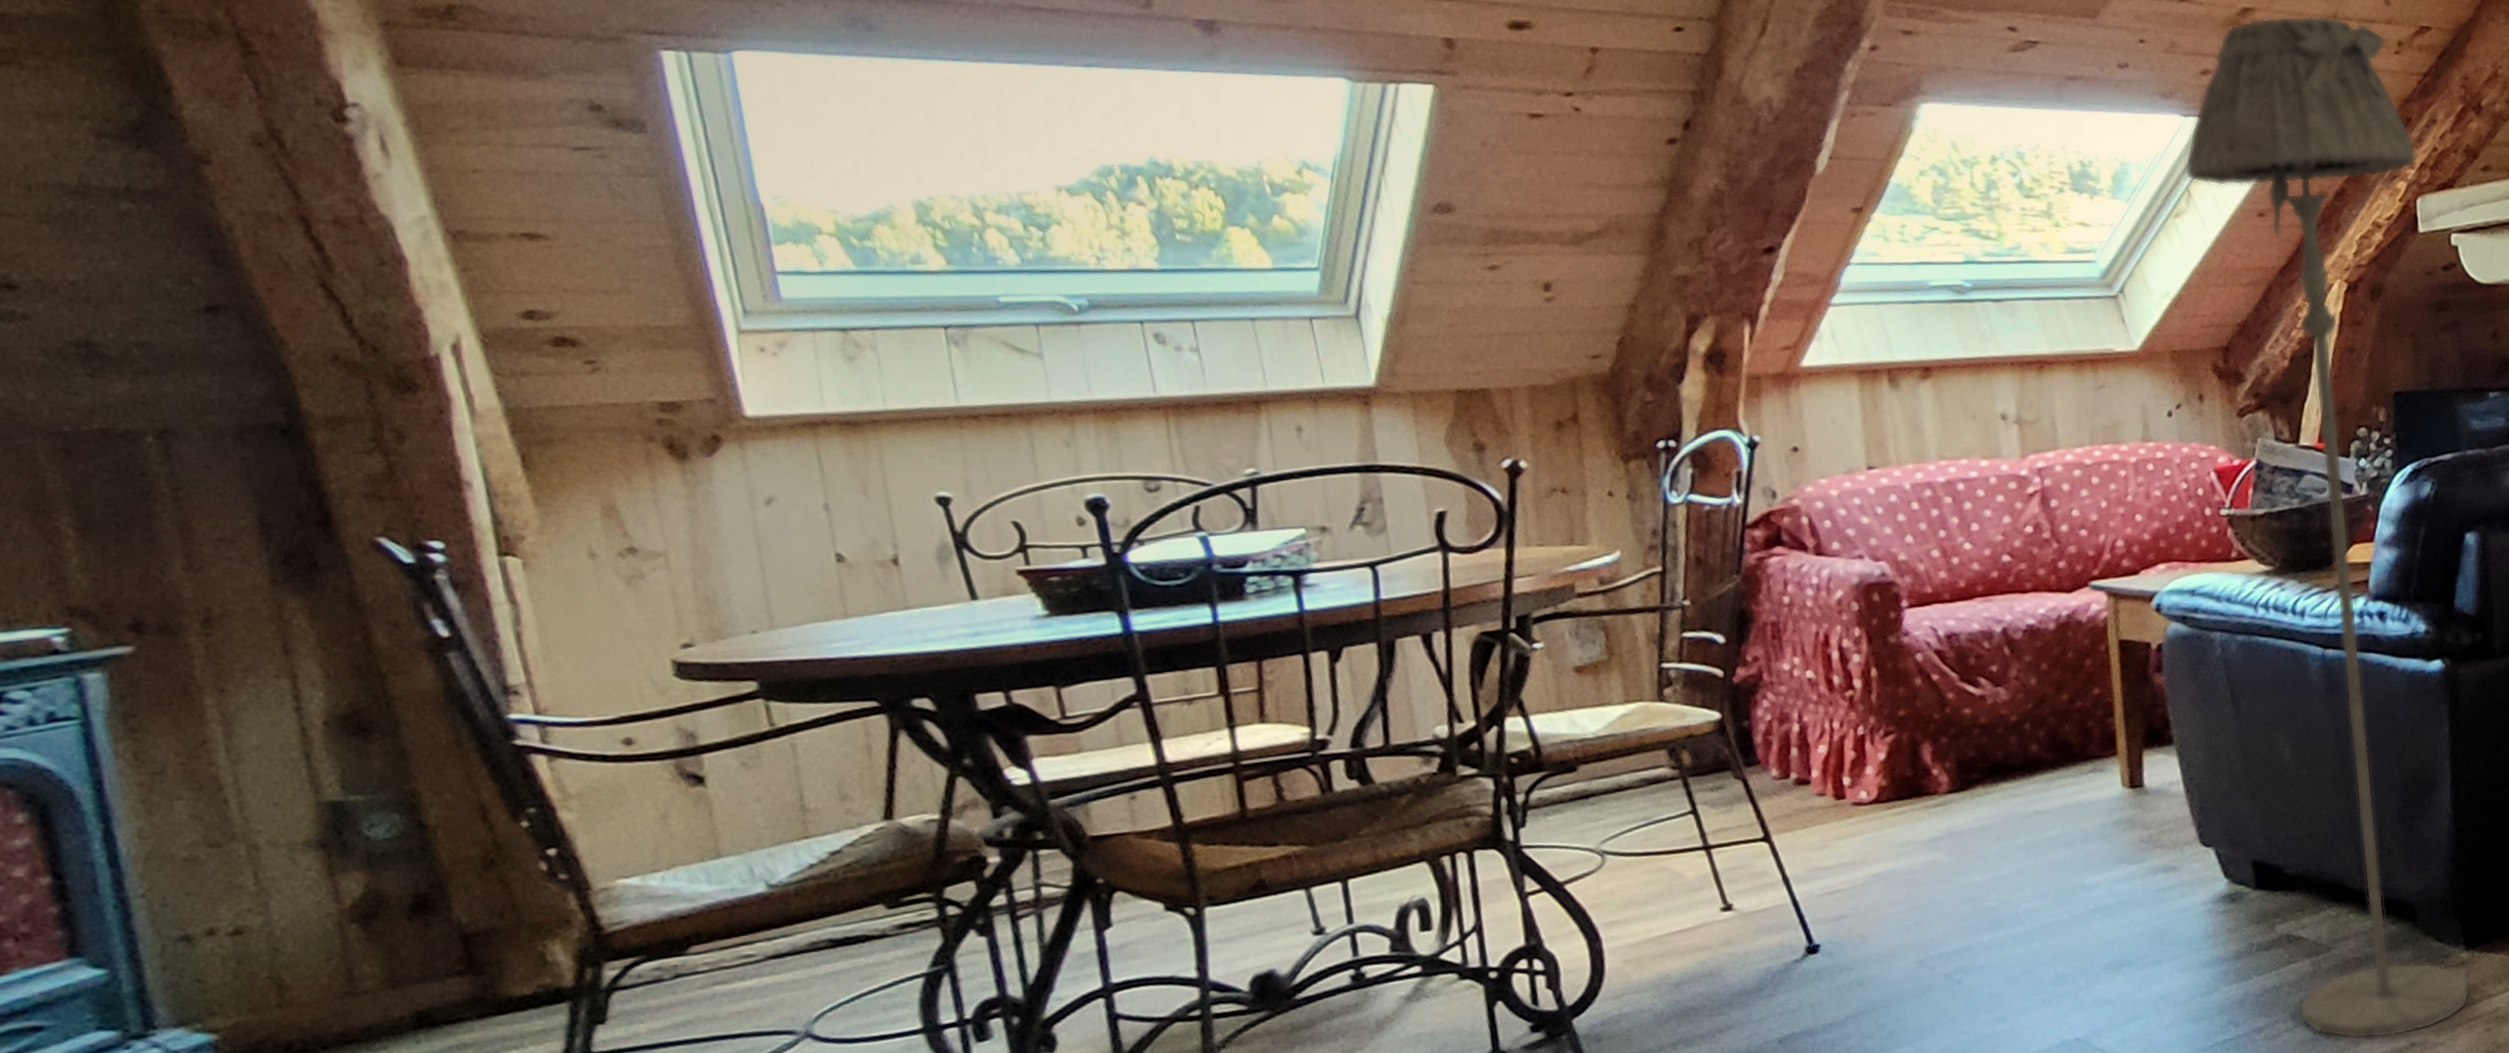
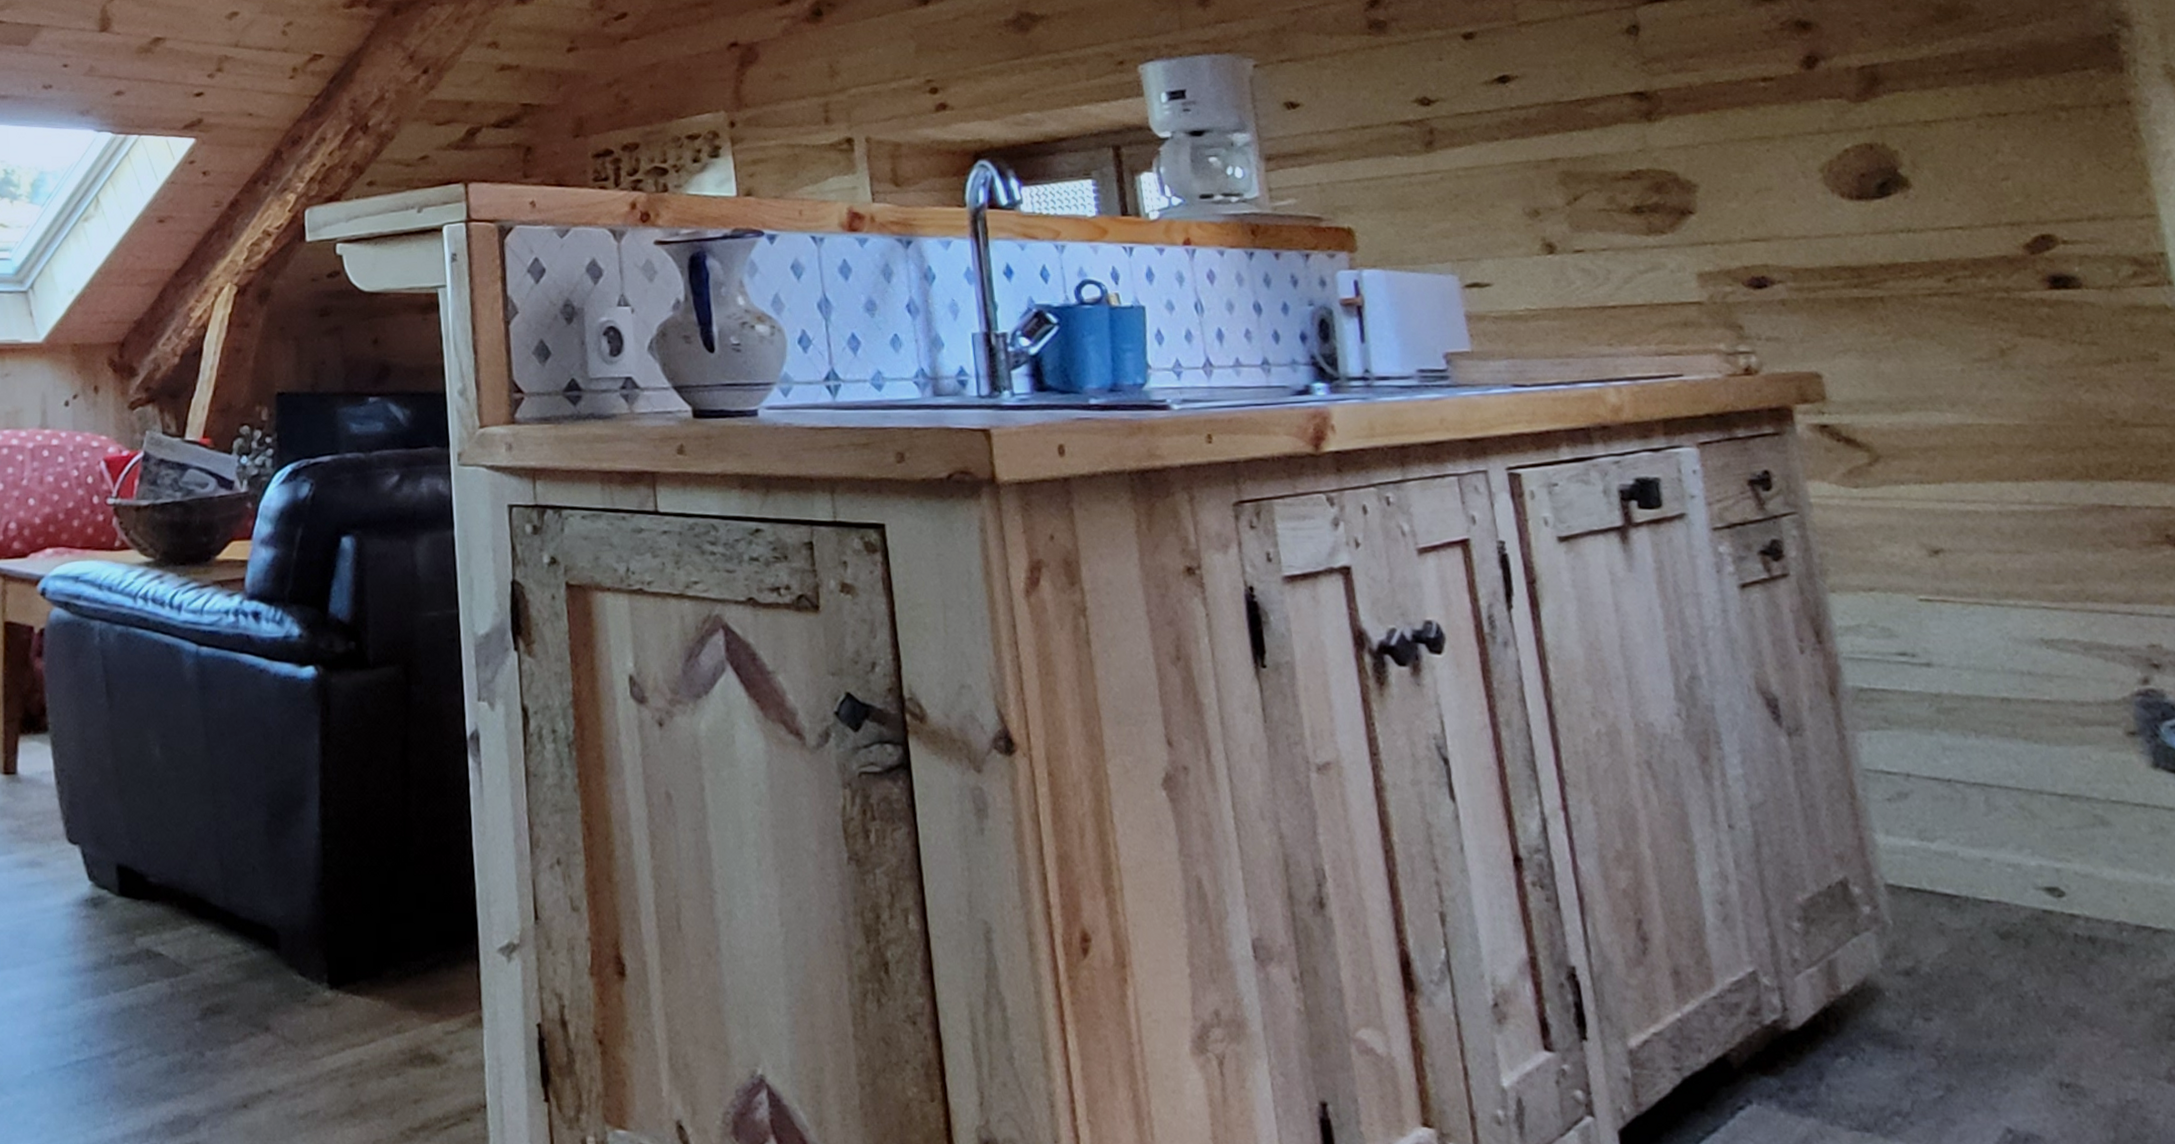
floor lamp: present [2184,15,2470,1039] -> none [95,44,333,1080]

